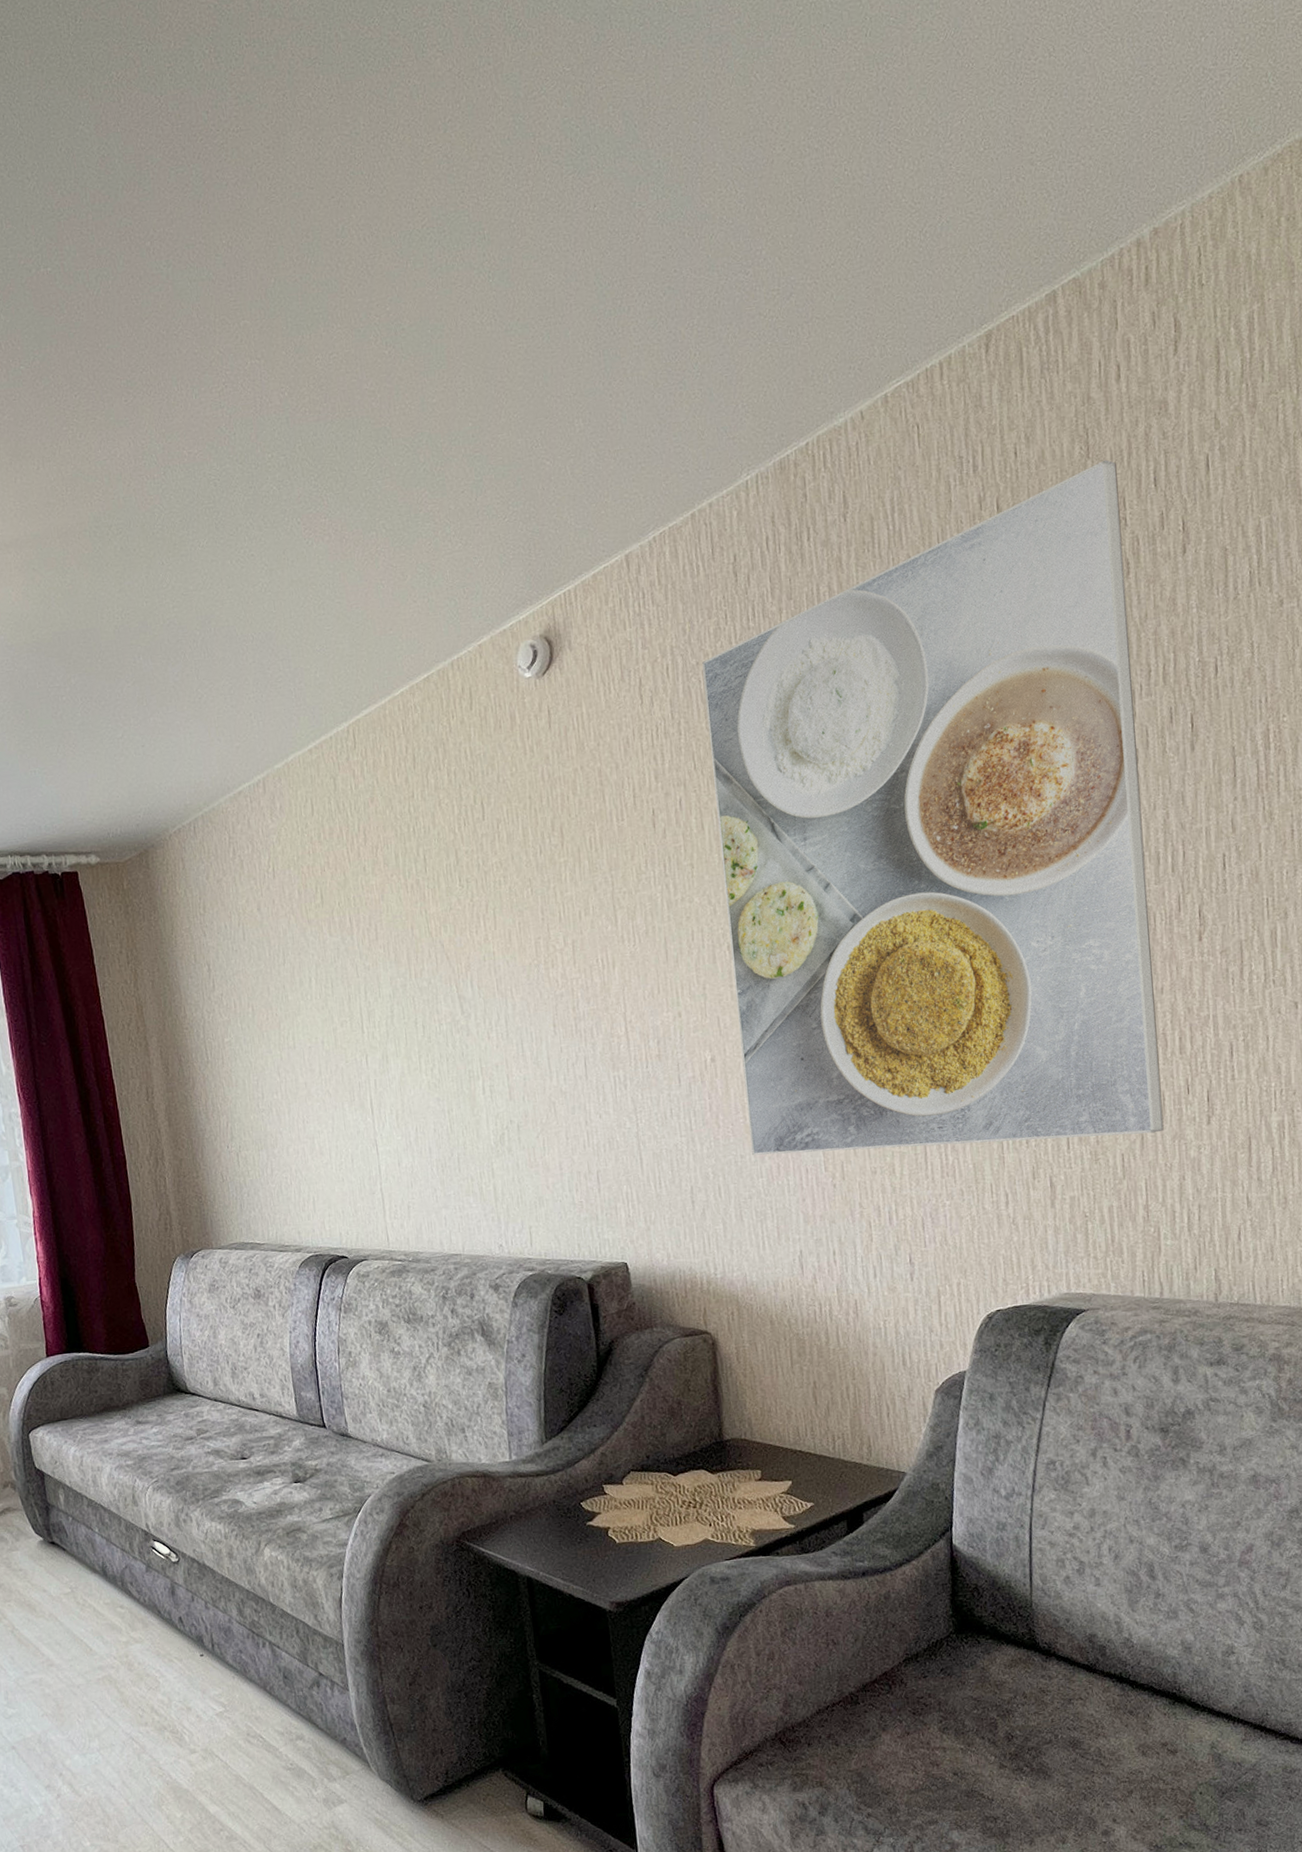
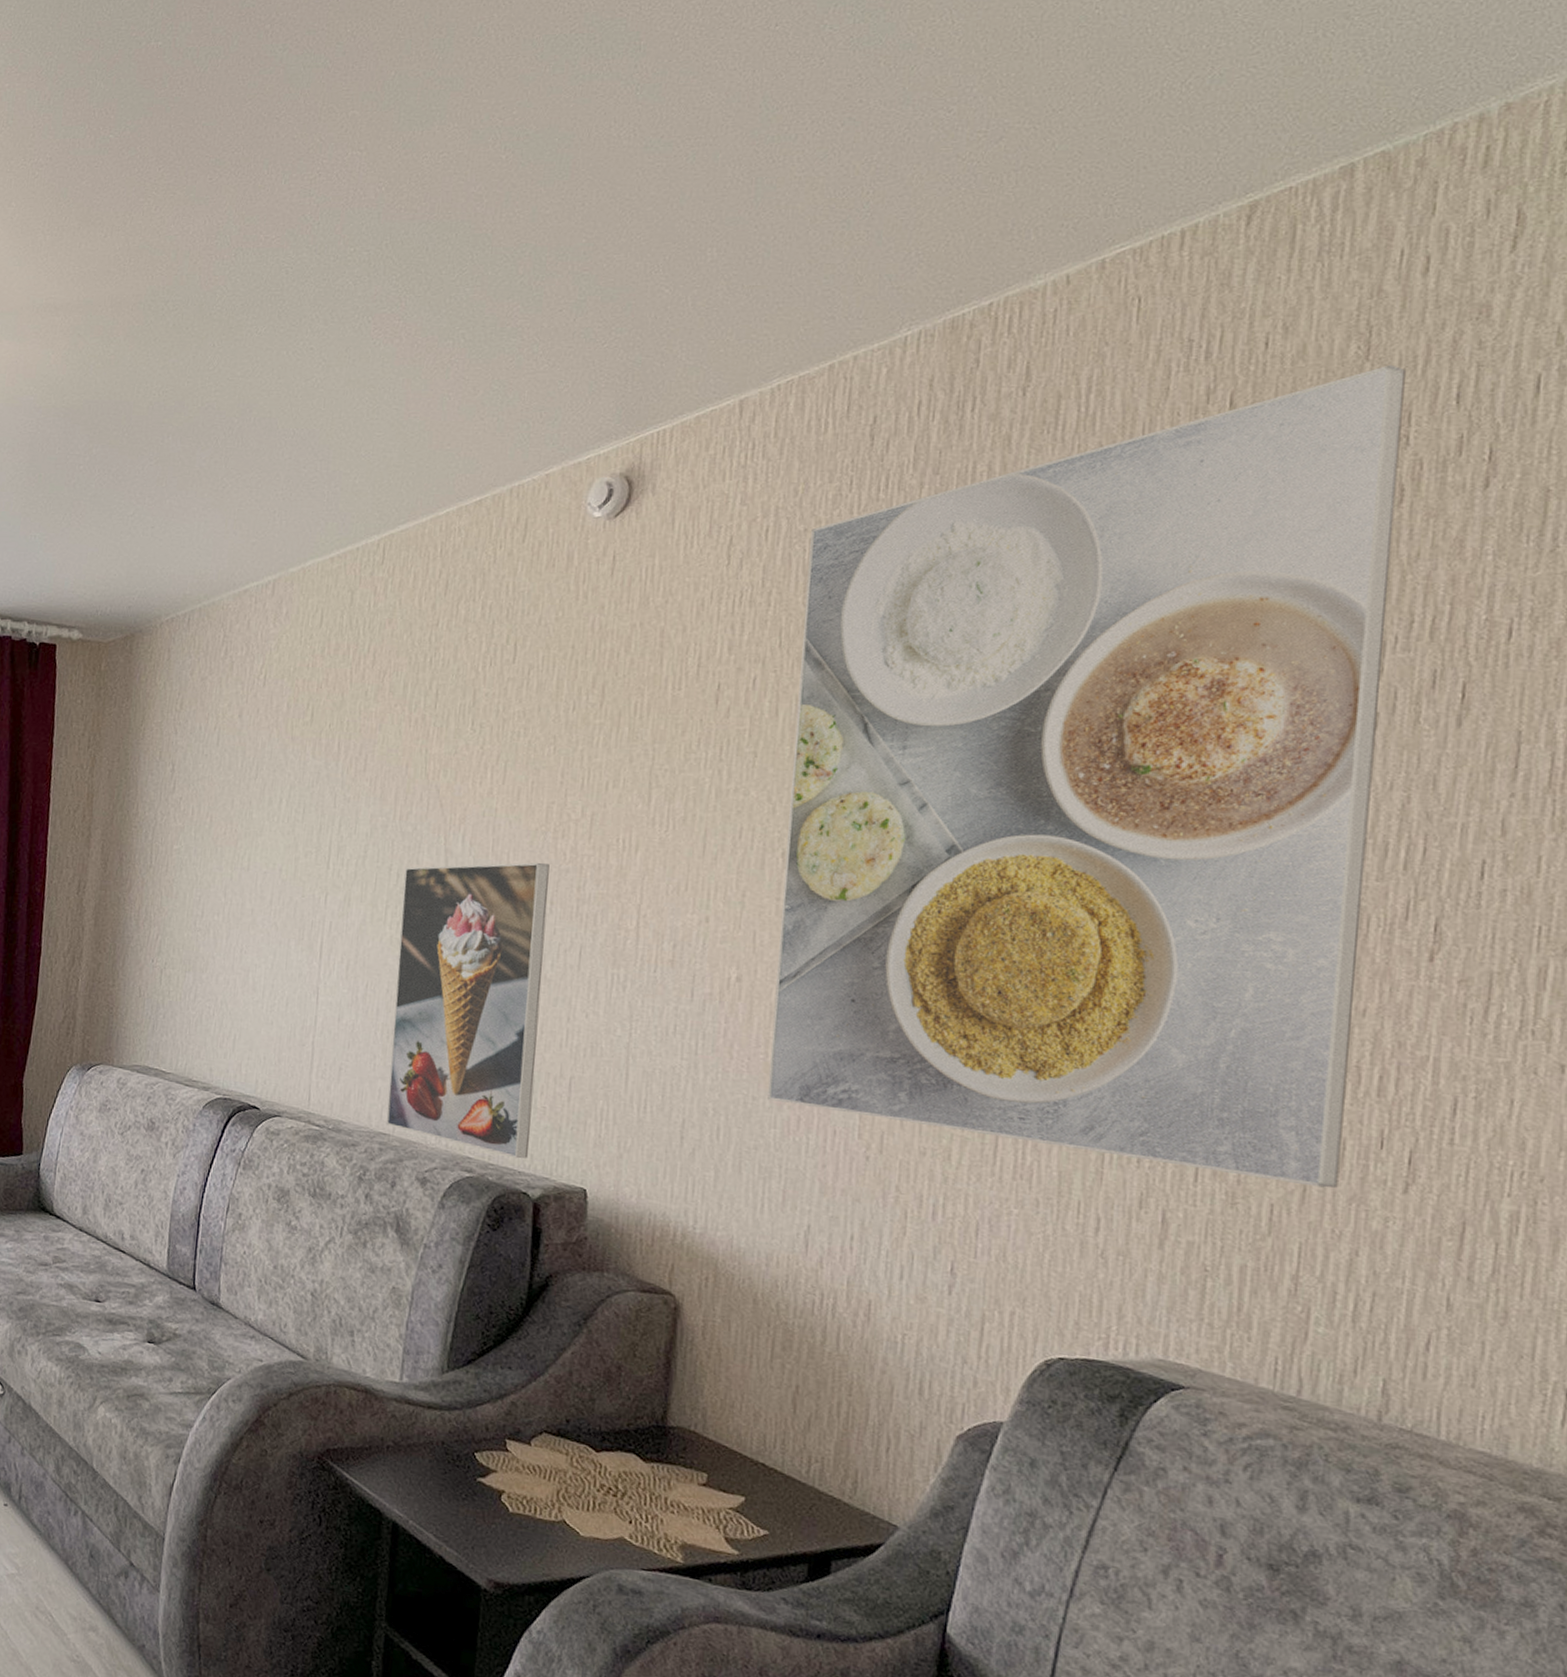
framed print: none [428,992,576,1250] -> present [386,862,550,1159]

